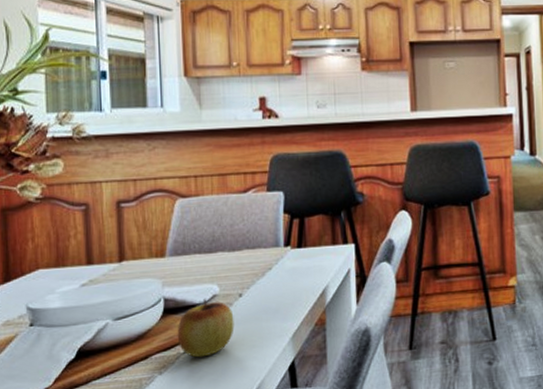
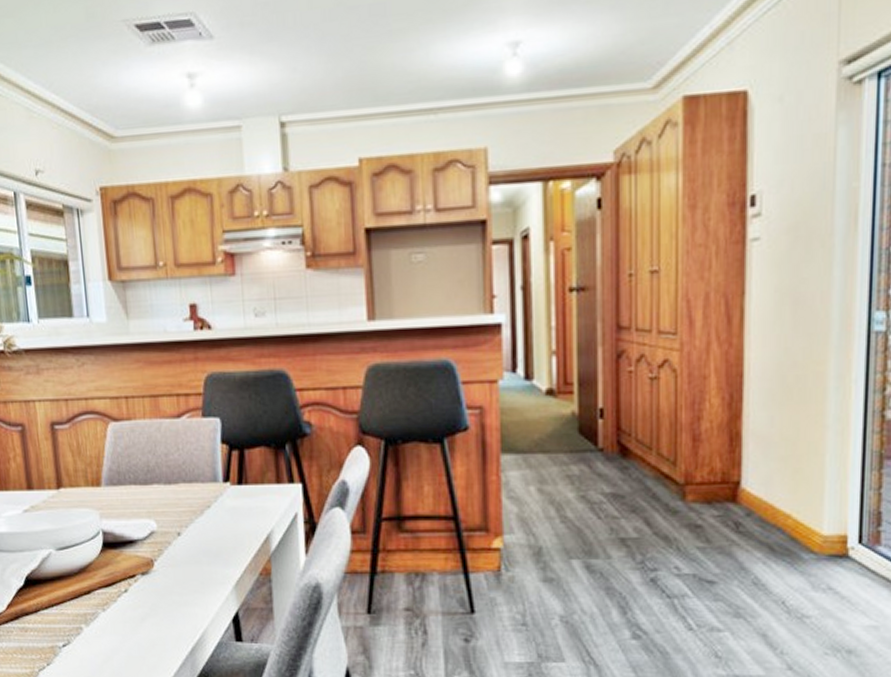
apple: present [177,298,235,358] -> none [117,534,174,598]

